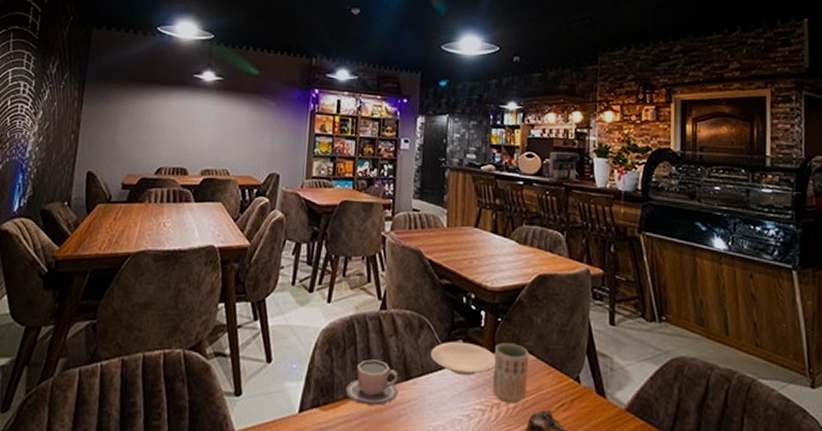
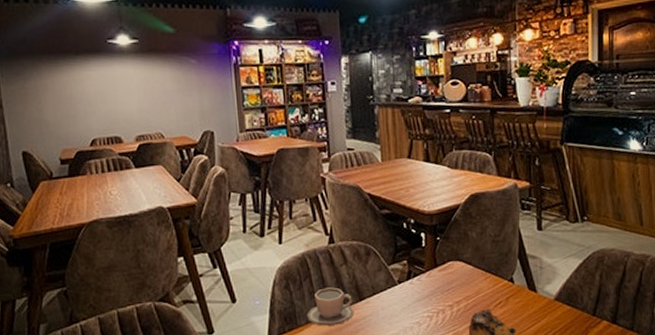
saucer: present [429,341,495,375] -> none [378,262,438,290]
cup: present [492,343,529,404] -> none [436,257,468,308]
coffee maker: present [548,152,581,185] -> none [473,75,505,108]

